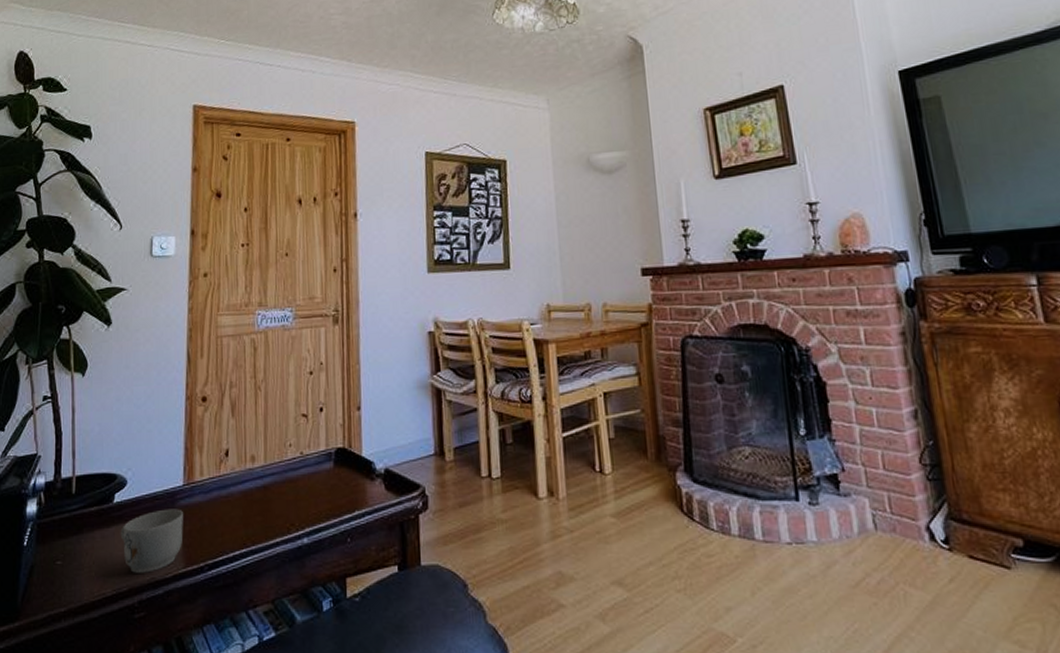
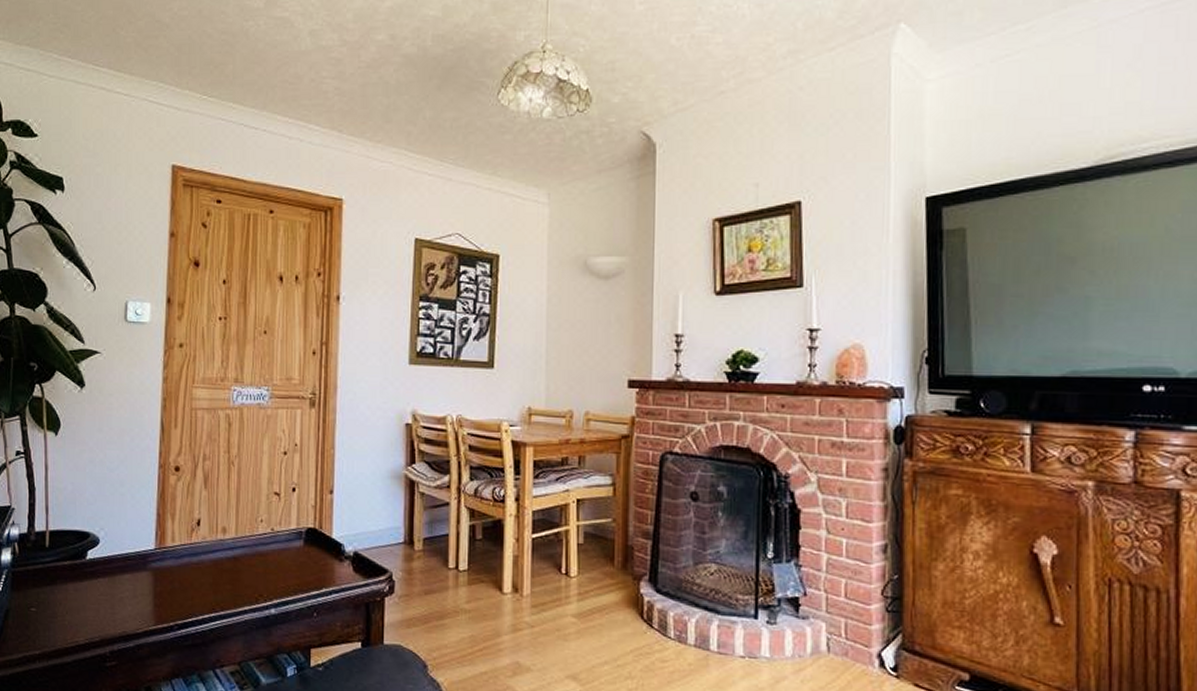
mug: present [120,509,183,573] -> none [93,569,154,627]

